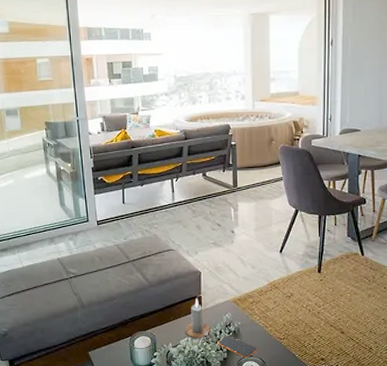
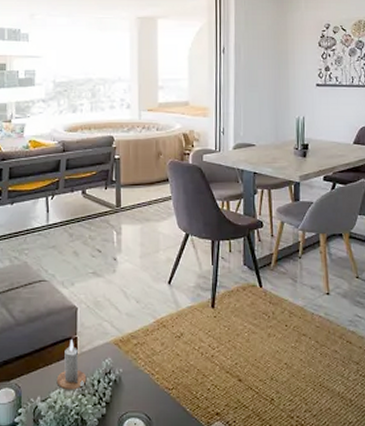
smartphone: present [217,335,258,359] -> none [95,385,142,415]

